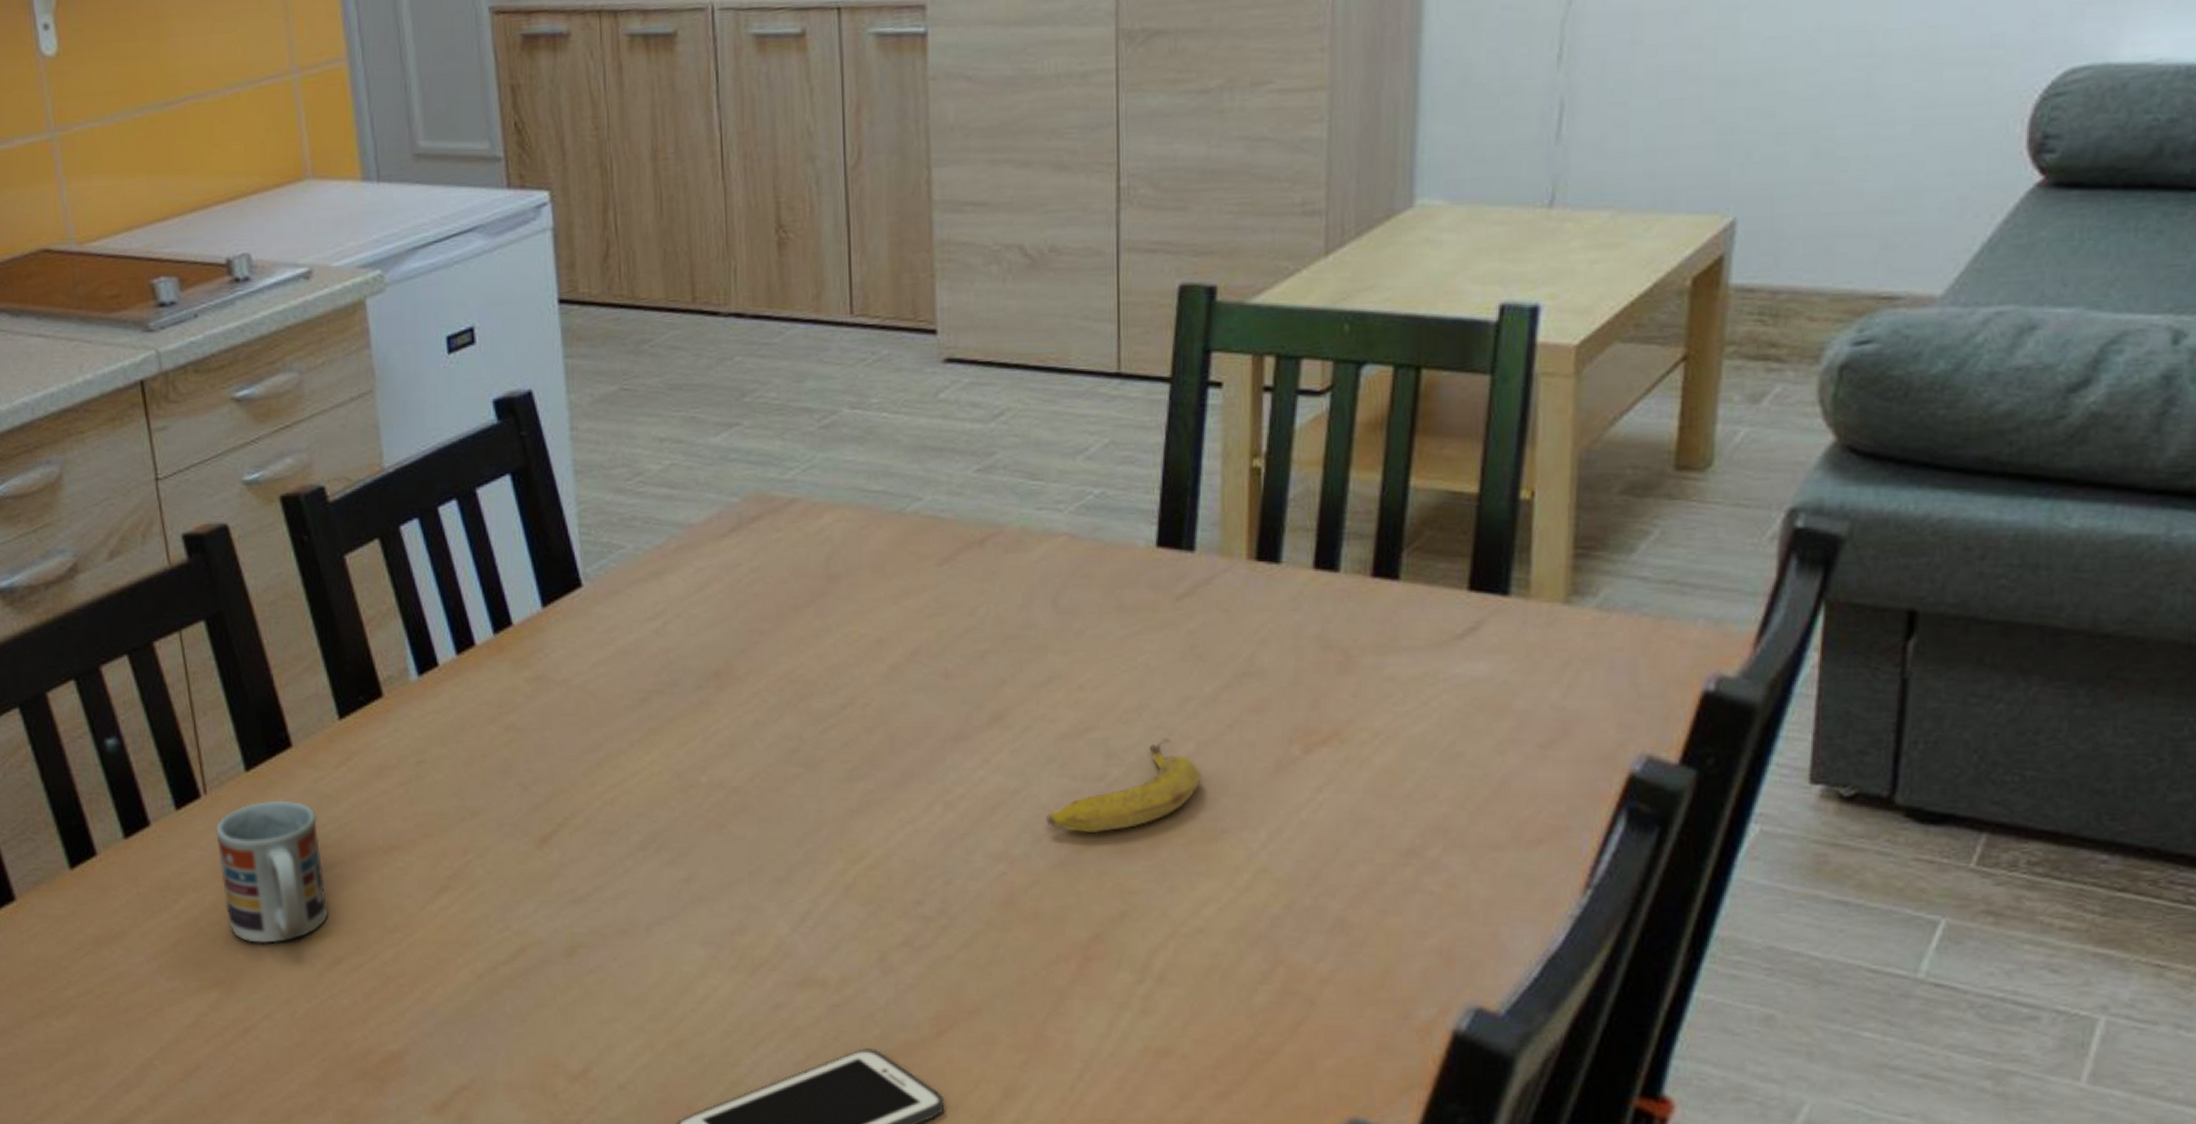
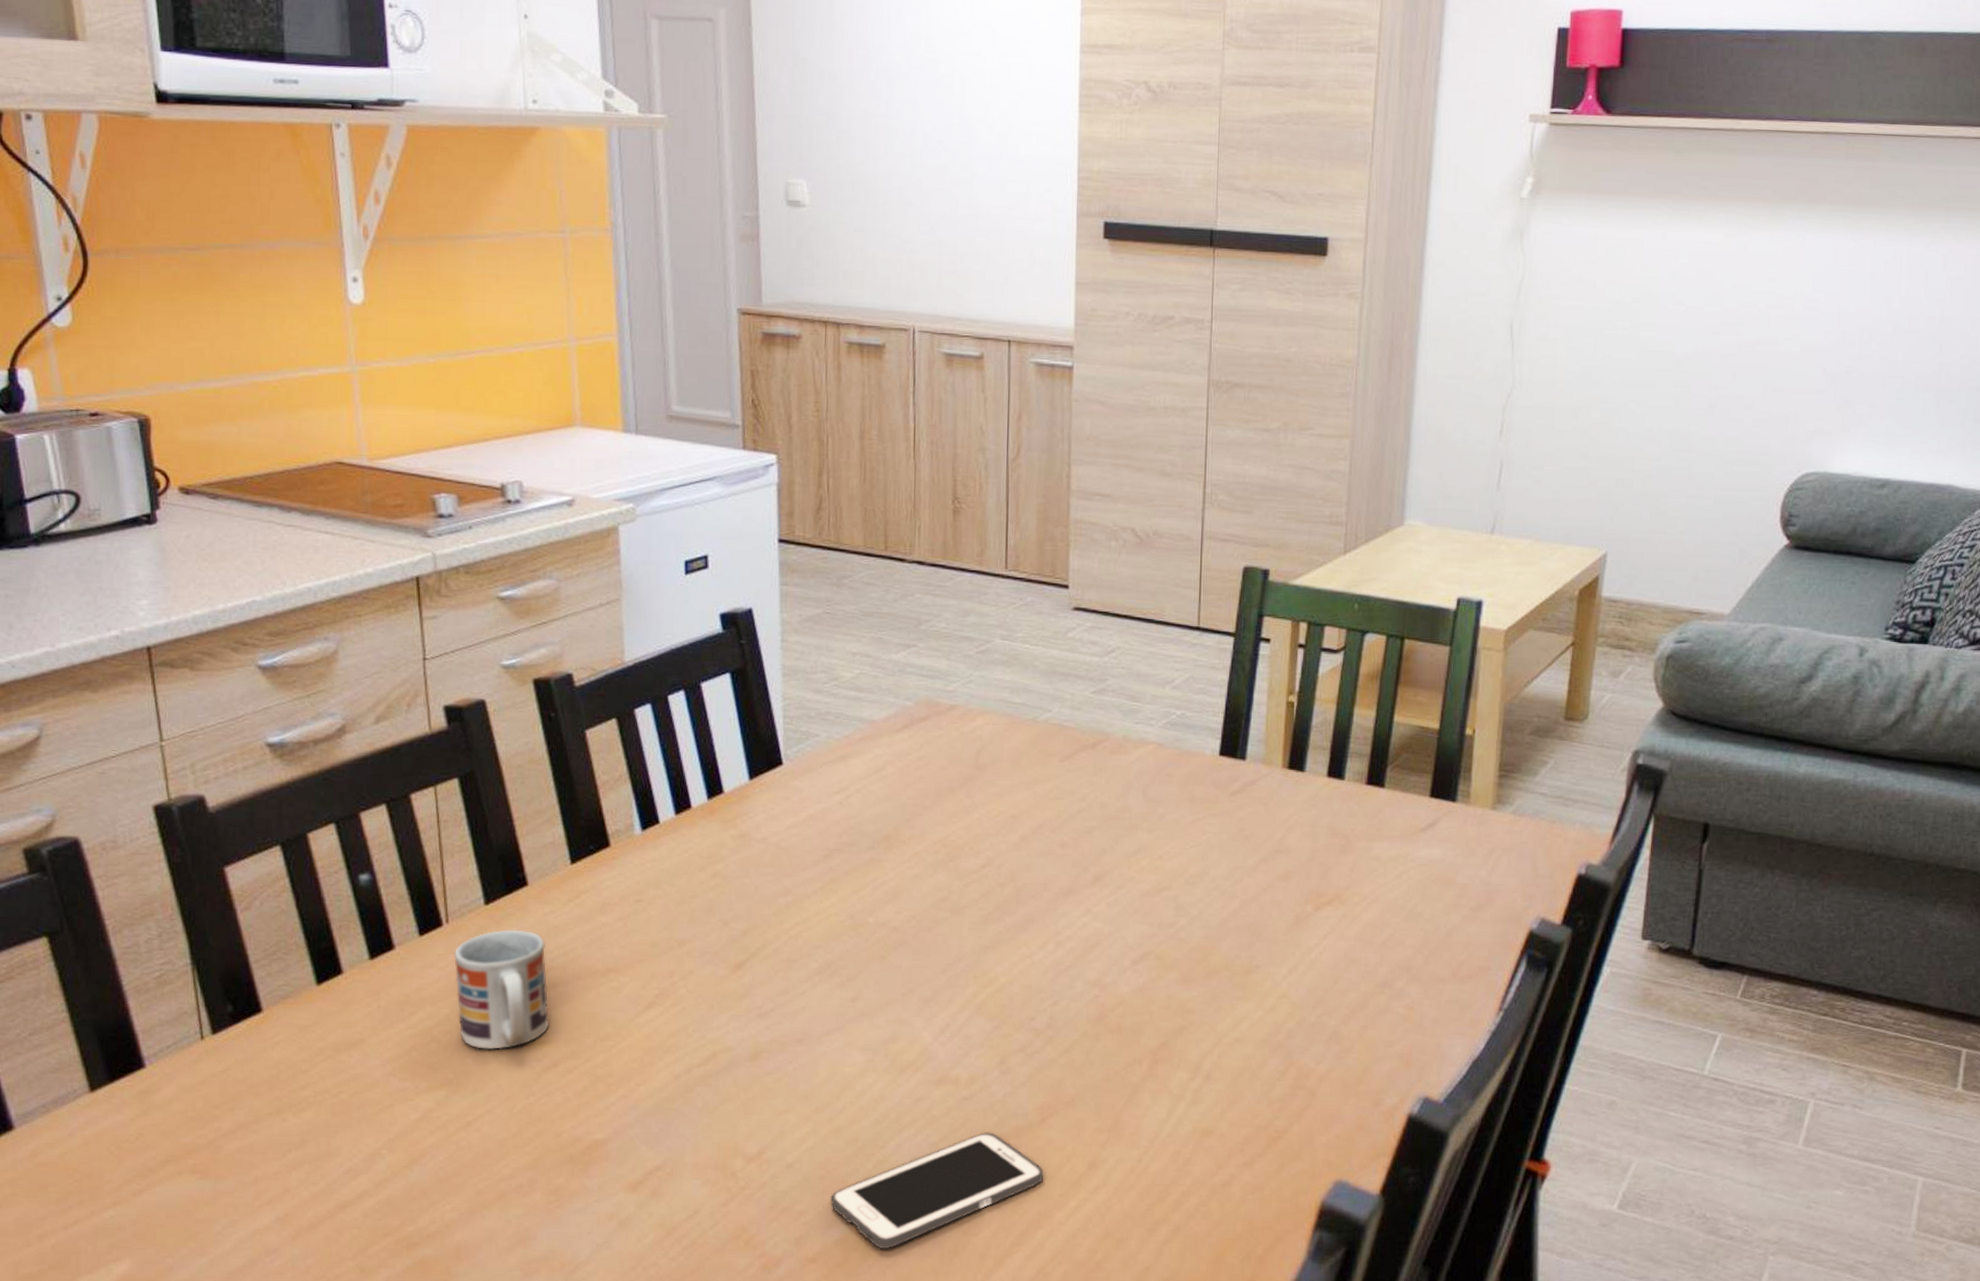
banana: present [1046,737,1202,834] -> none [1131,896,1244,967]

